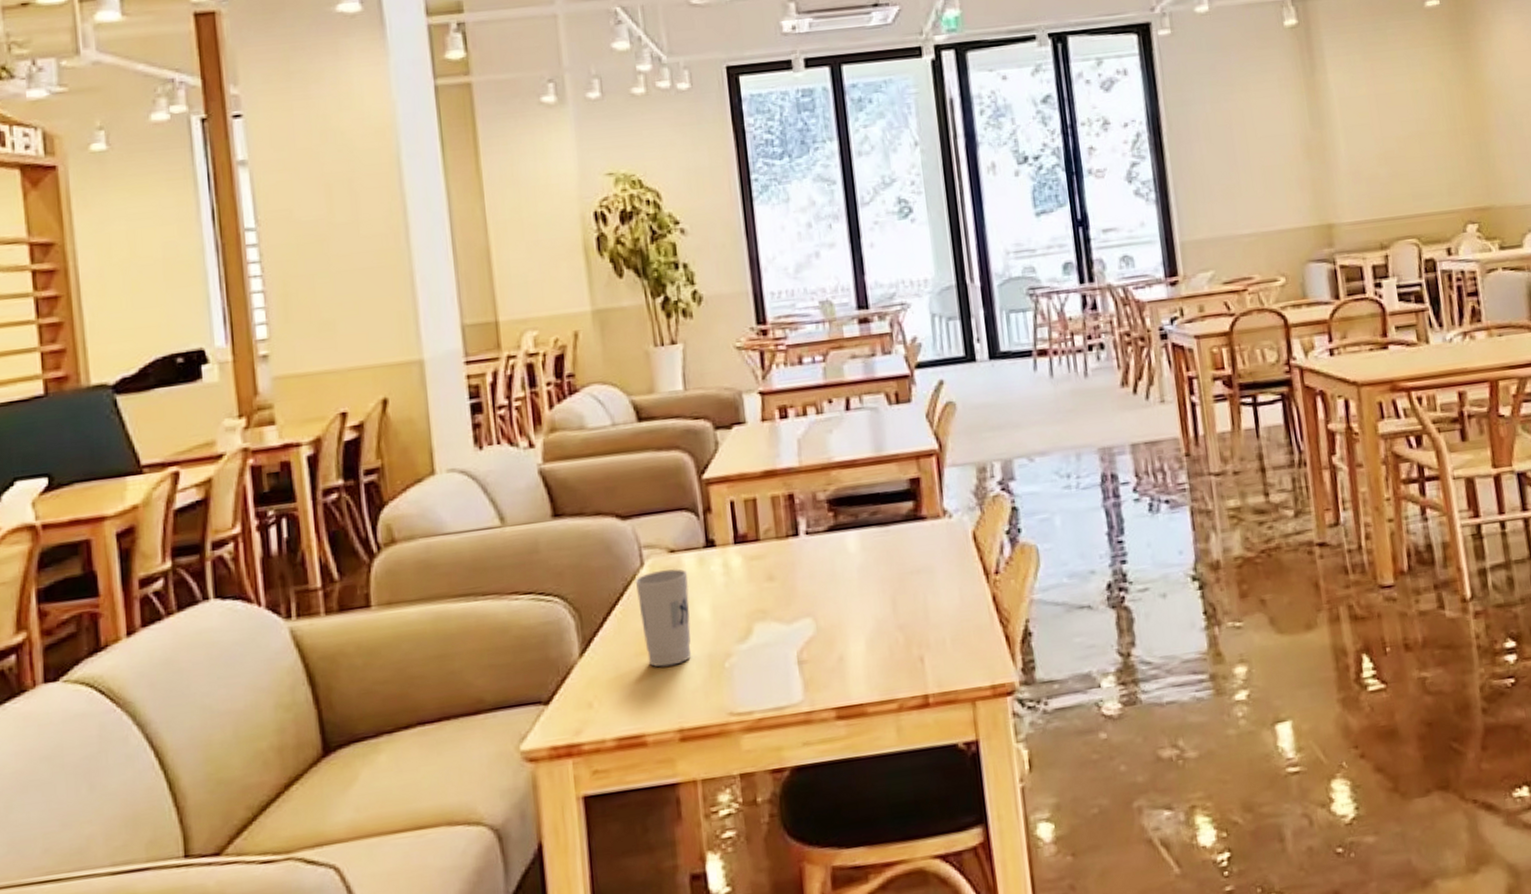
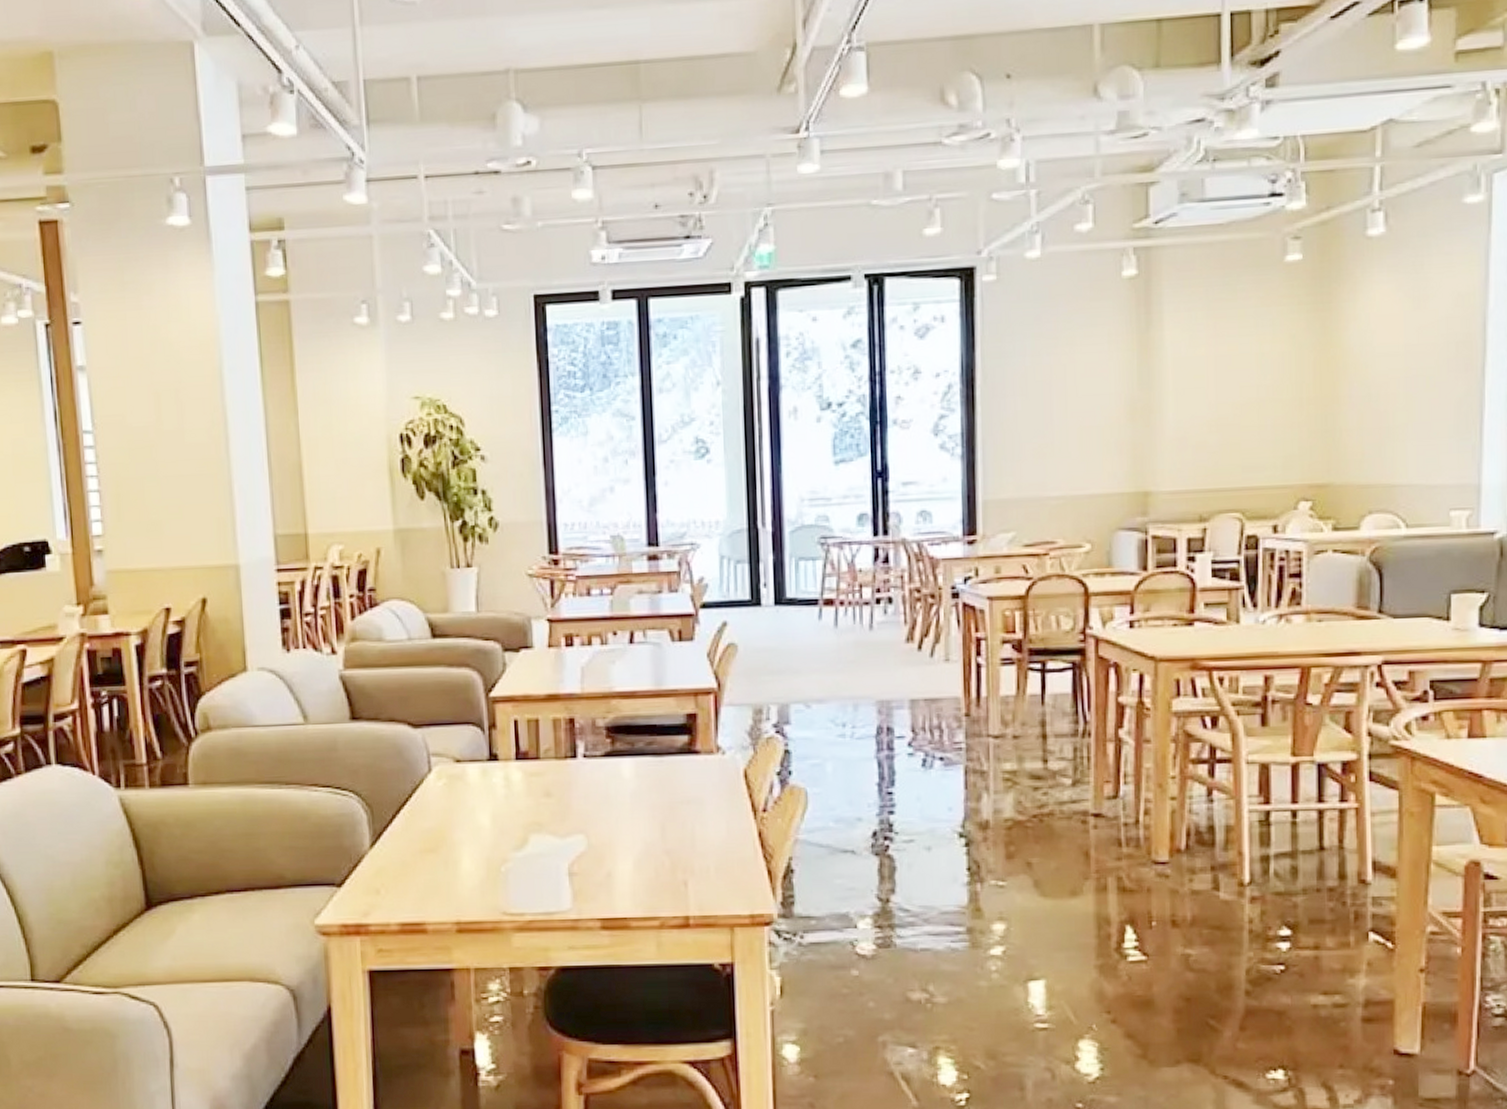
cup: present [635,569,692,667] -> none [422,777,472,865]

